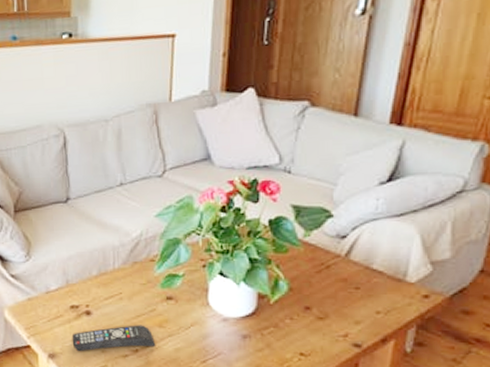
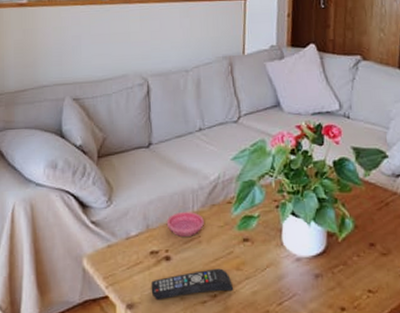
saucer: none [86,269,126,293] -> present [166,212,204,237]

